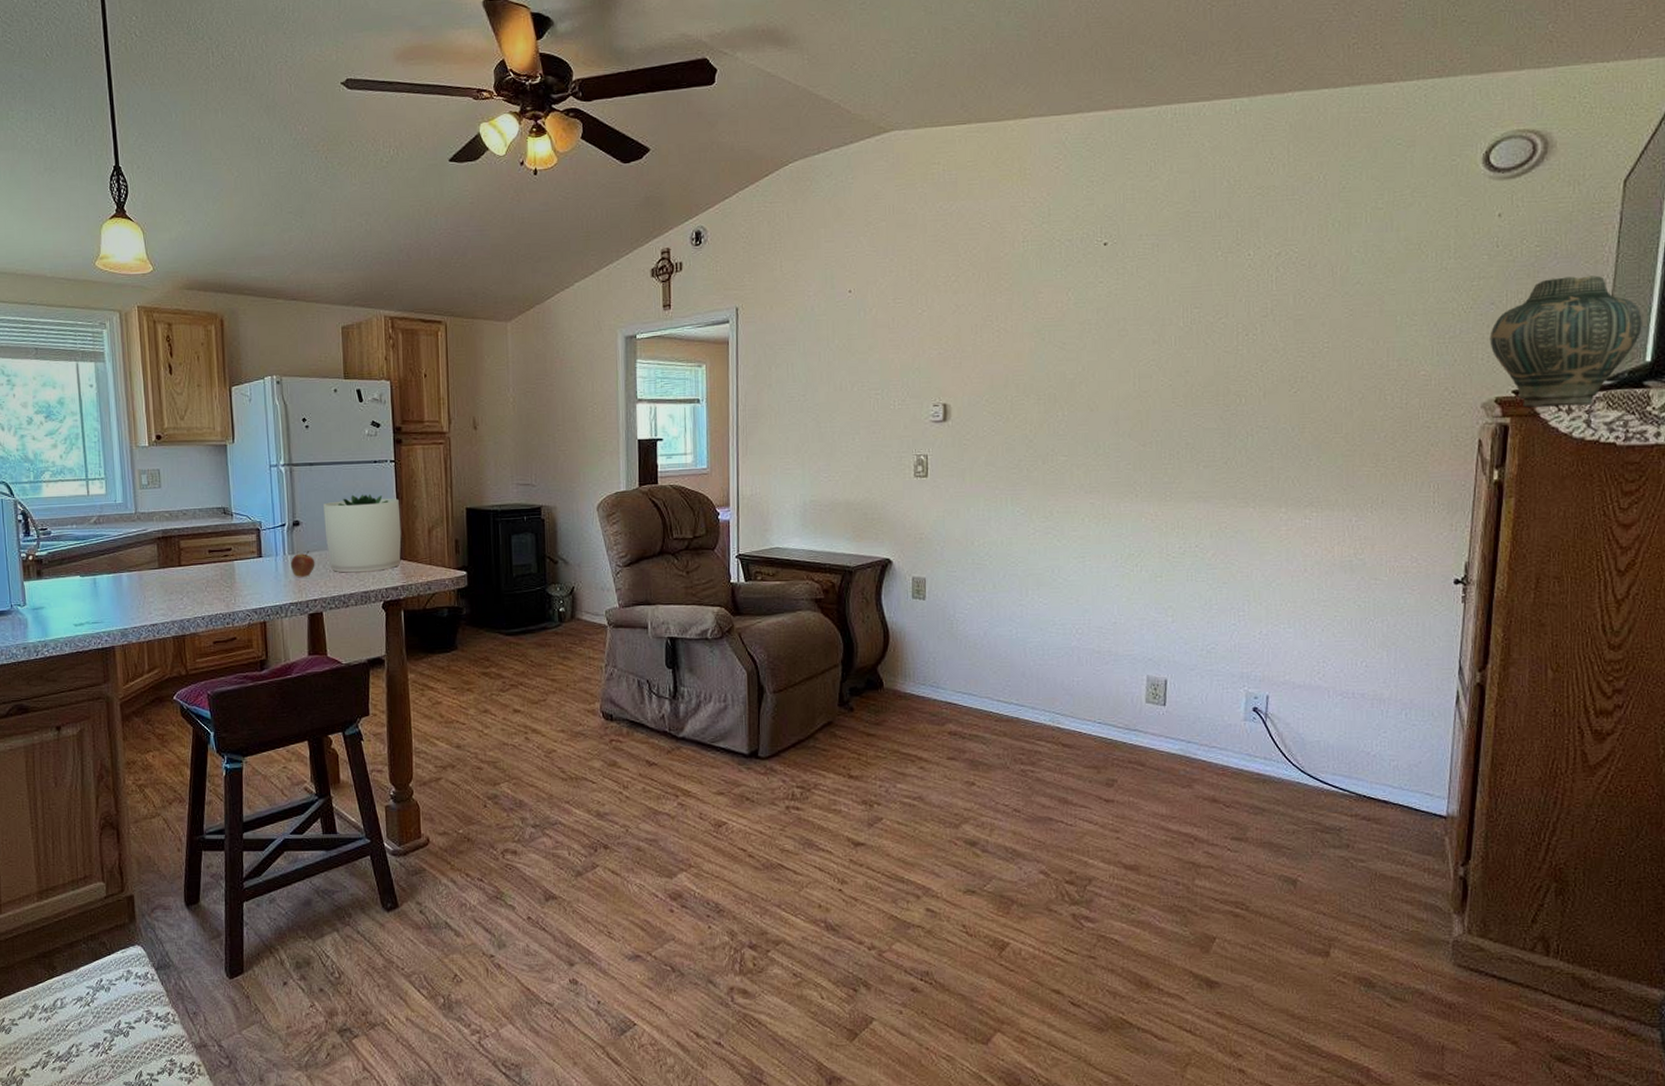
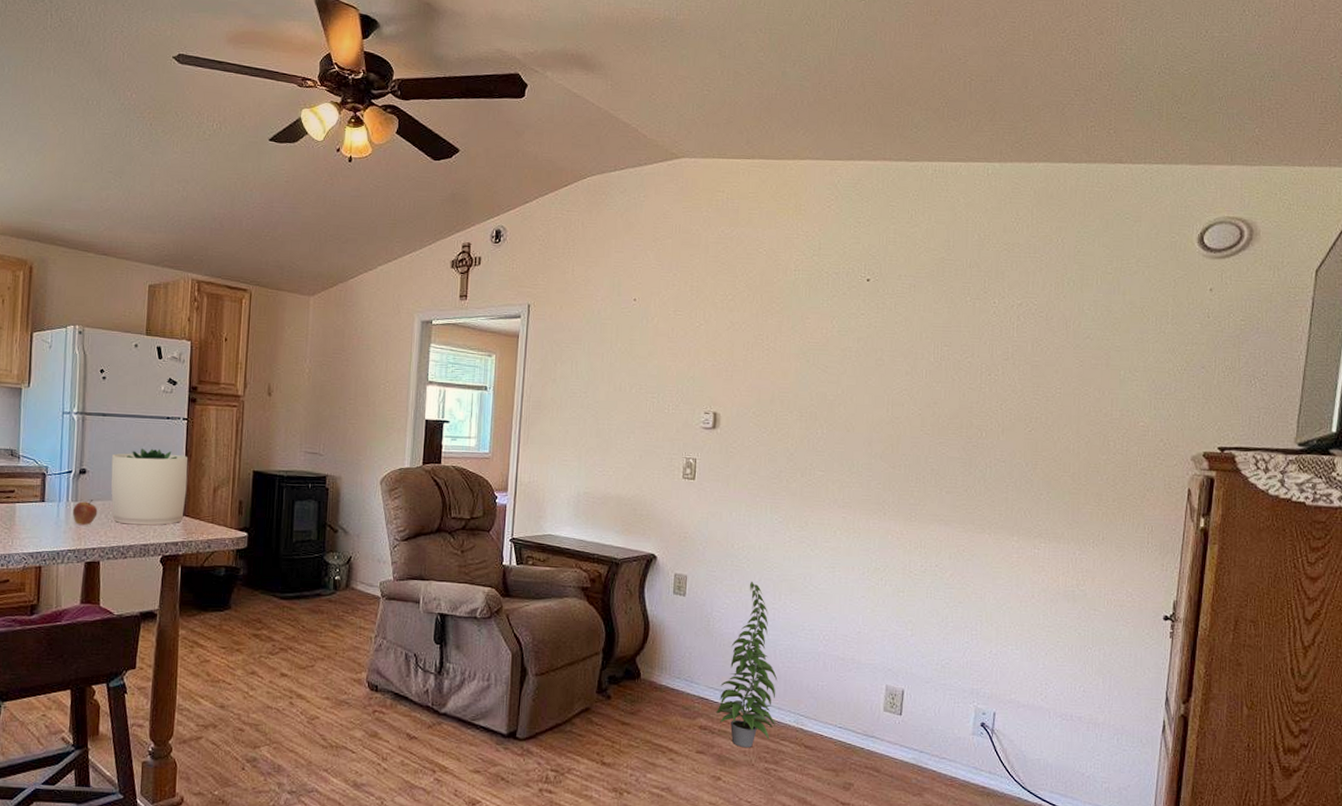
plant: none [965,578,1030,750] -> present [715,581,778,747]
vase: present [1490,275,1642,408] -> none [1200,350,1329,466]

